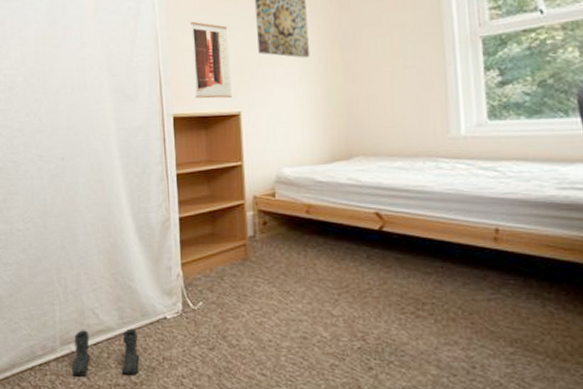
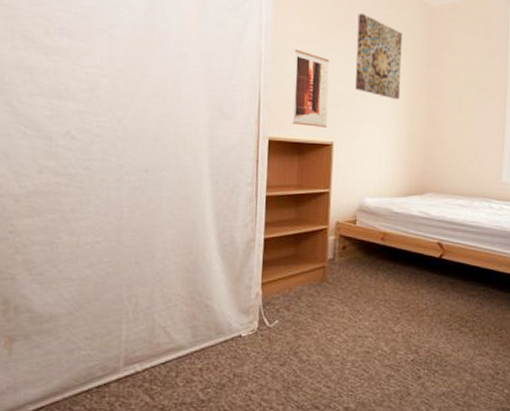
boots: present [72,328,140,377] -> none [135,347,210,397]

